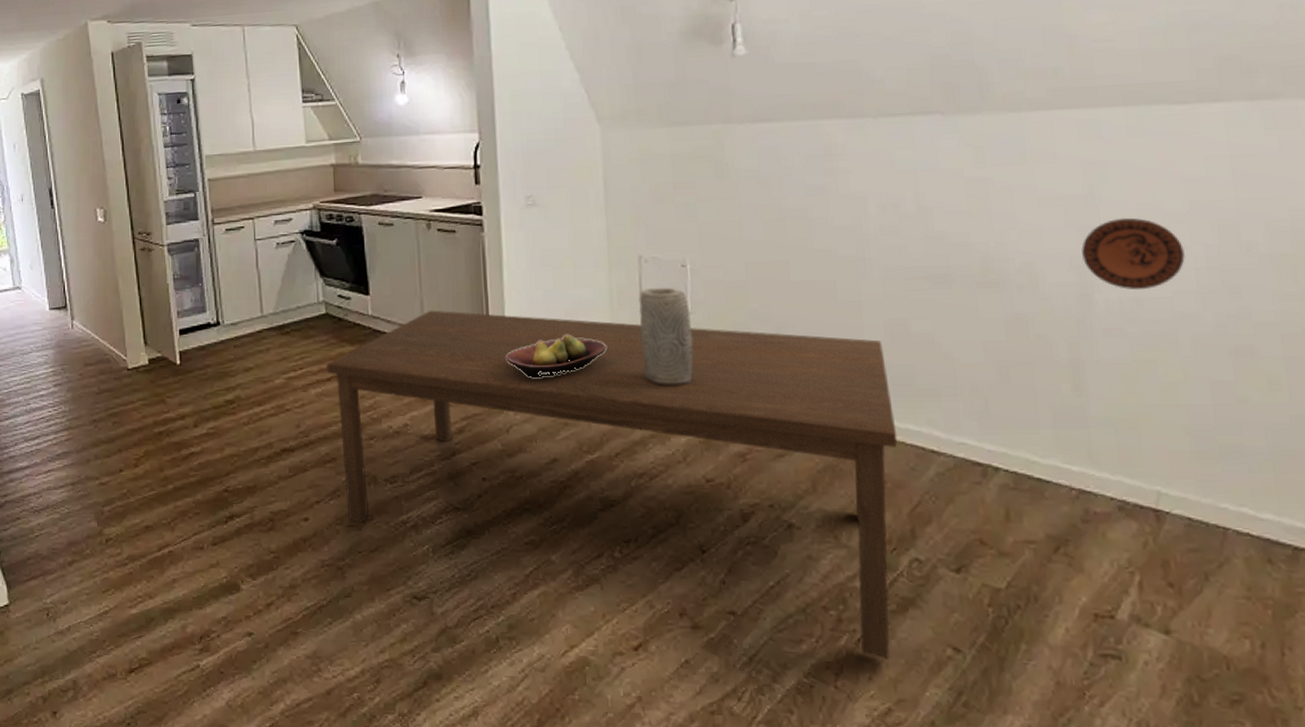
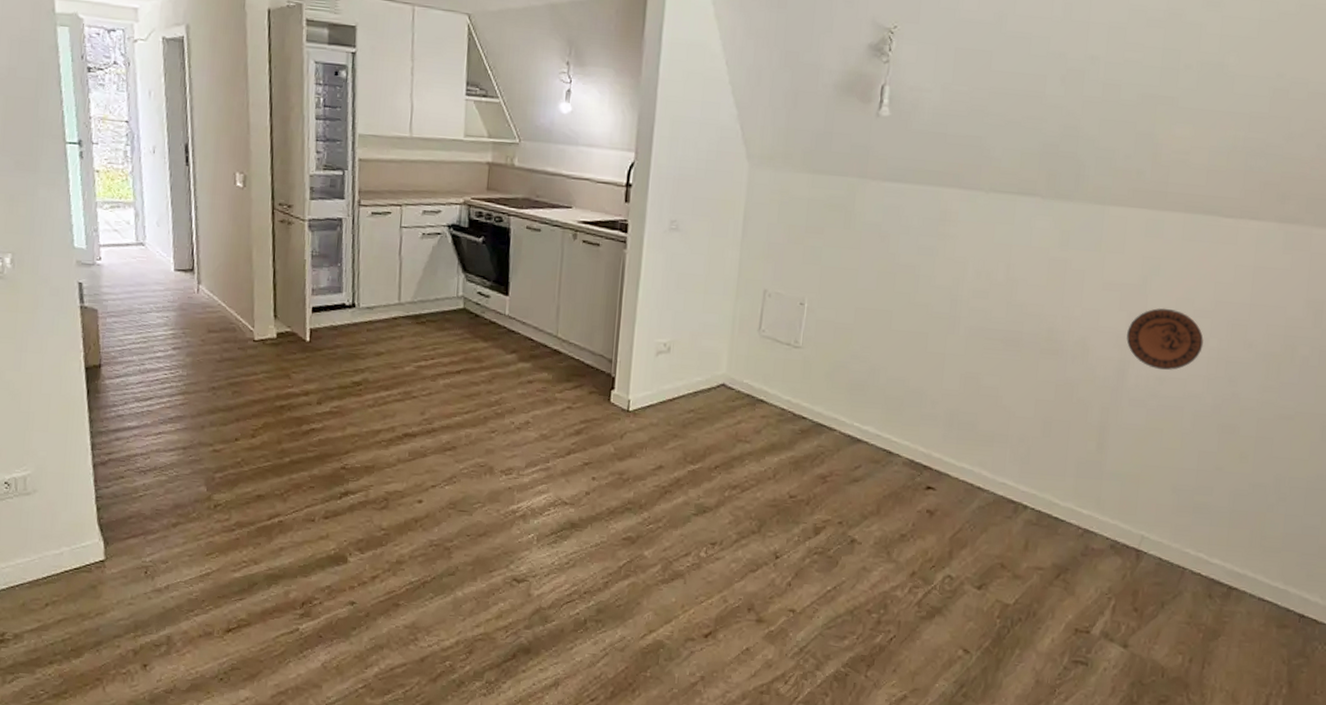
dining table: present [327,310,898,660] -> none [457,317,956,656]
fruit bowl: present [506,334,606,378] -> none [630,354,722,391]
vase: present [638,287,693,385] -> none [752,320,801,411]

